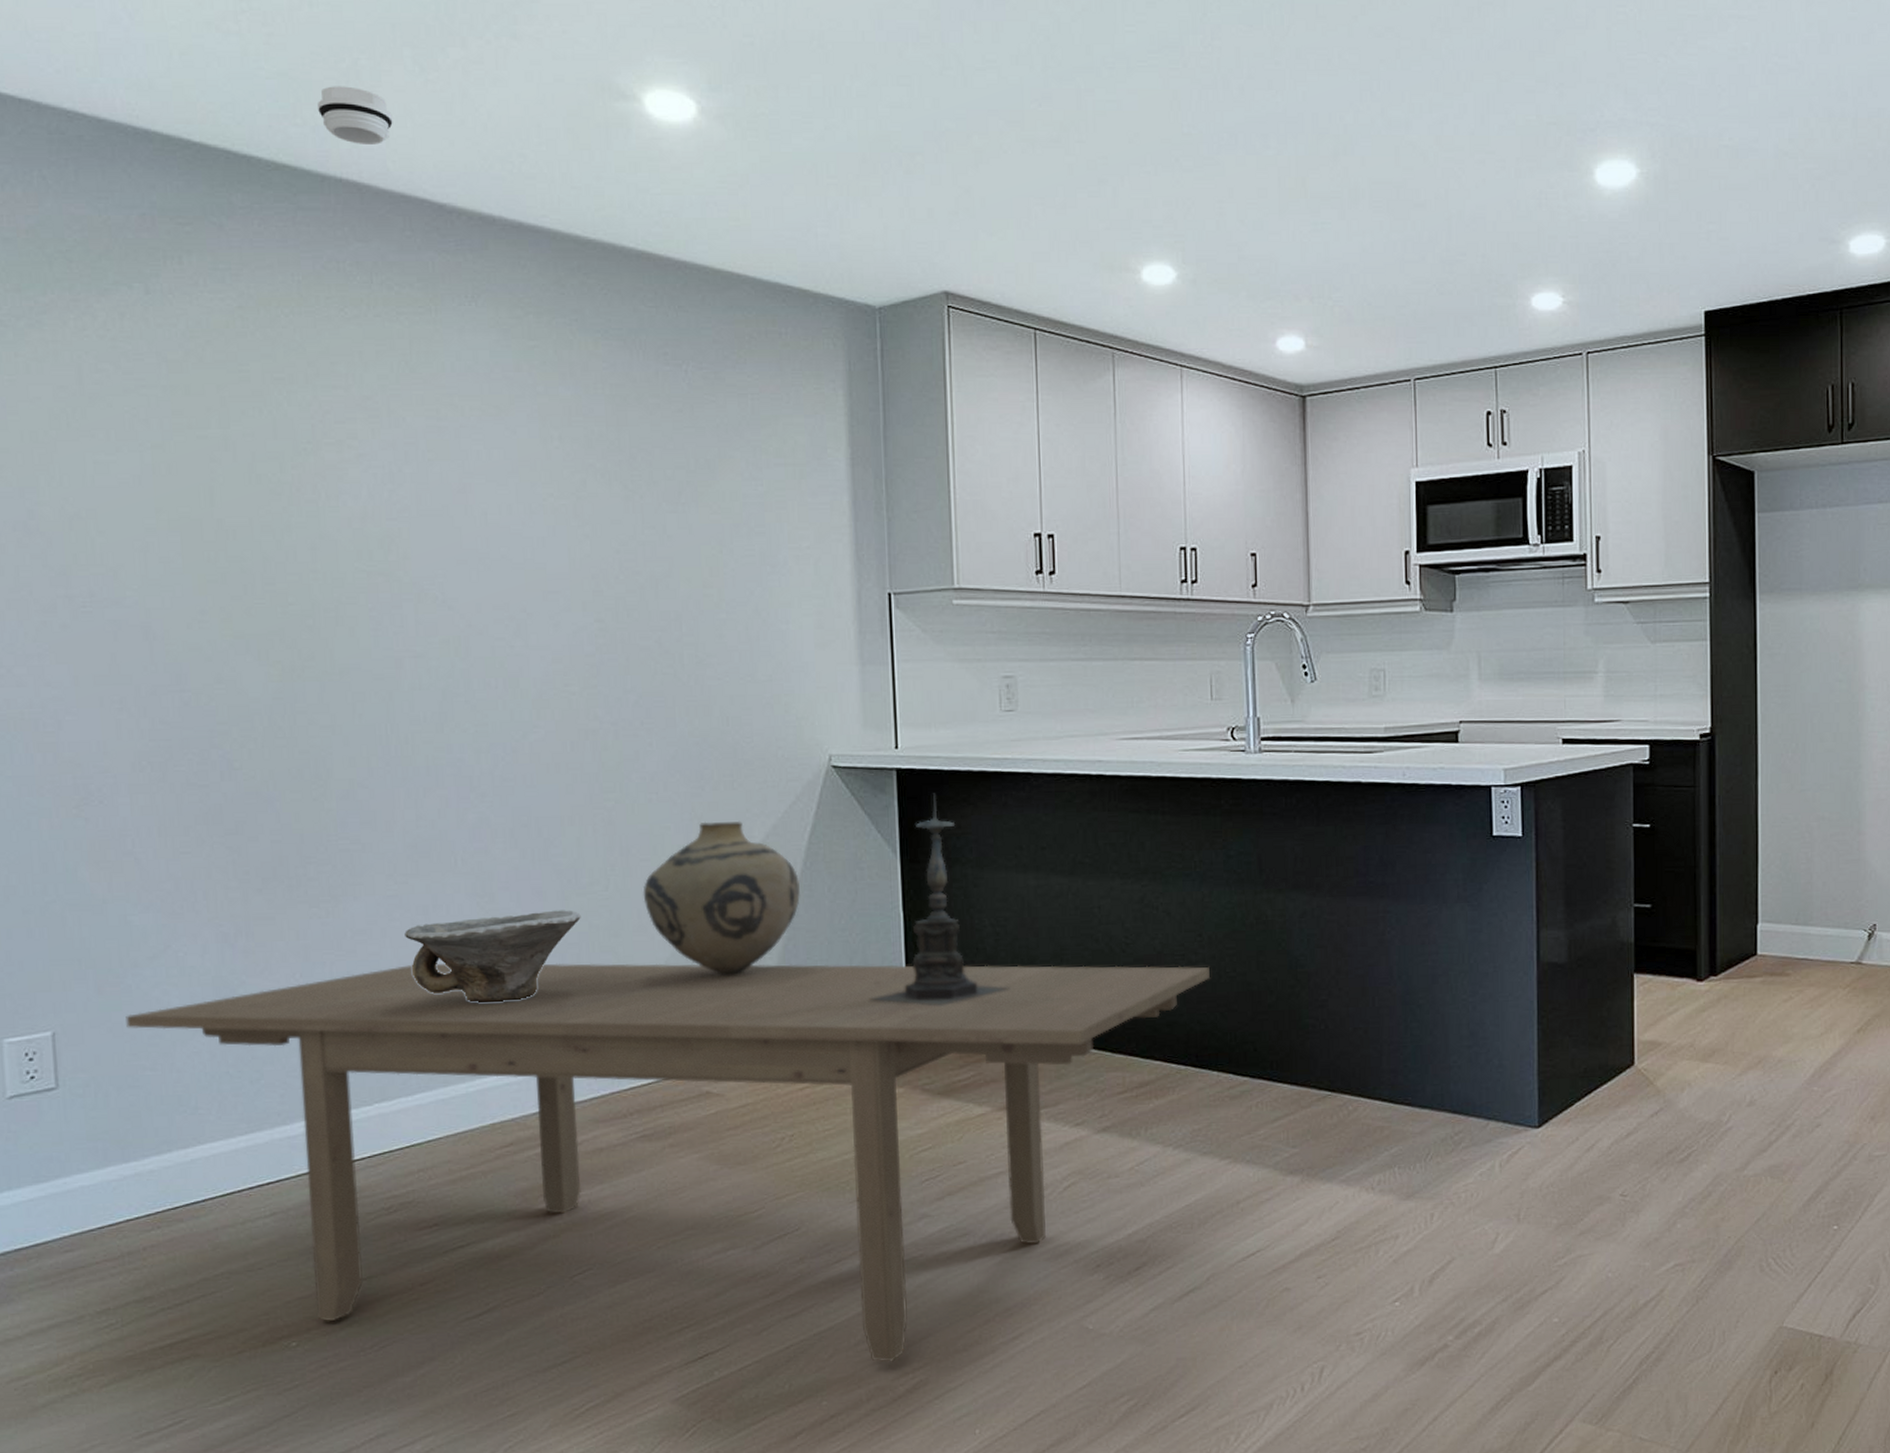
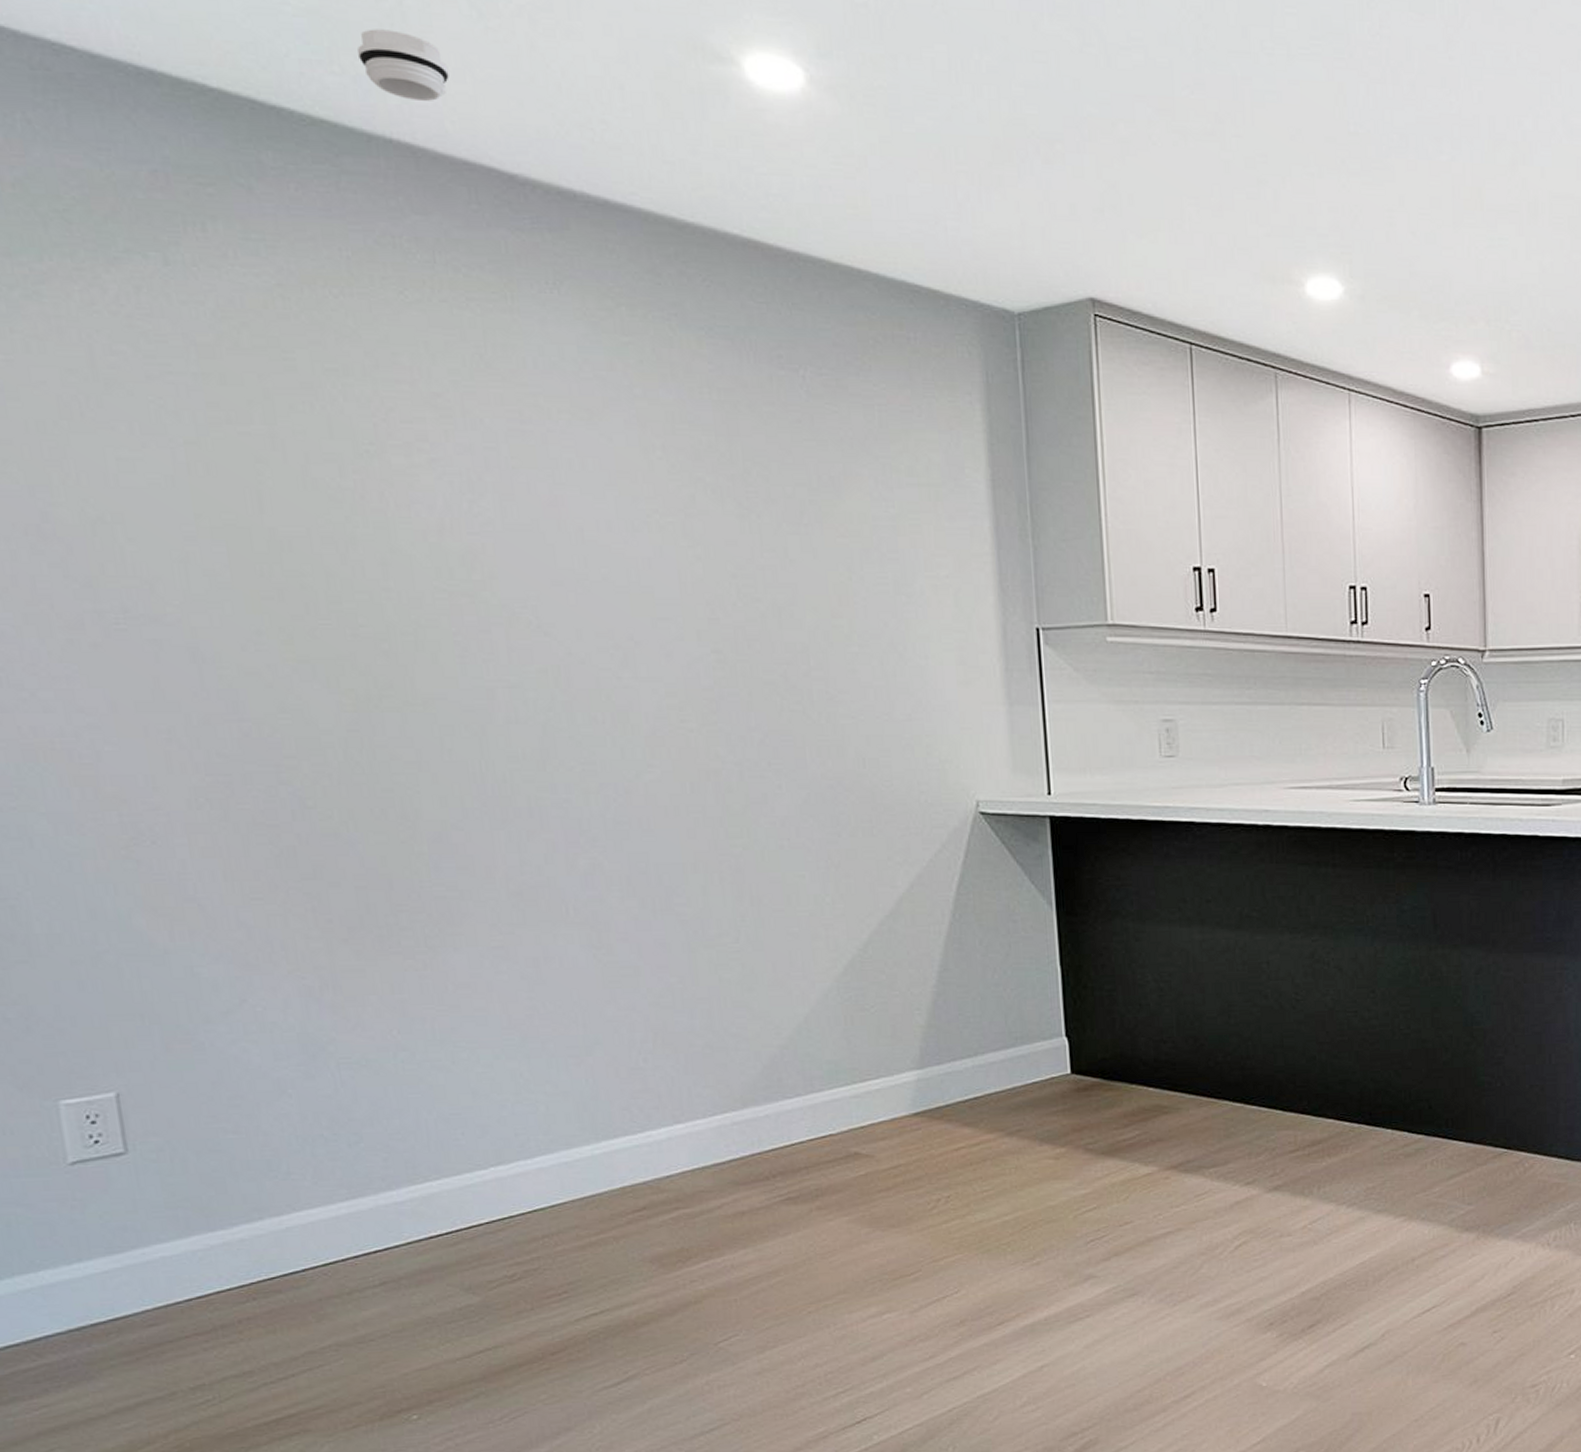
dining table: present [126,963,1211,1362] -> none [200,1019,1385,1423]
bowl: present [405,910,581,1003] -> none [513,963,710,1061]
vase: present [643,820,800,975] -> none [777,869,949,1032]
candle holder: present [869,793,1011,1006] -> none [1026,842,1176,1064]

